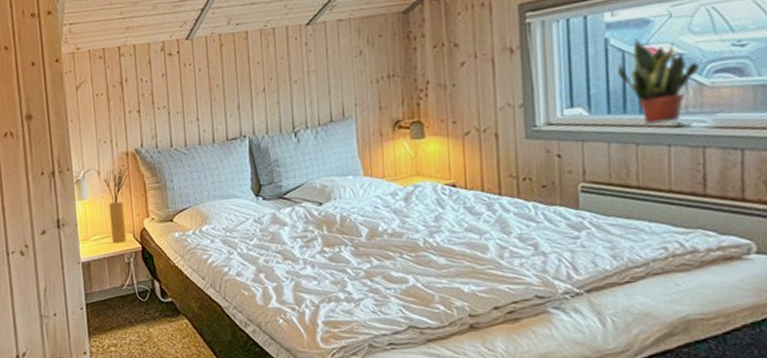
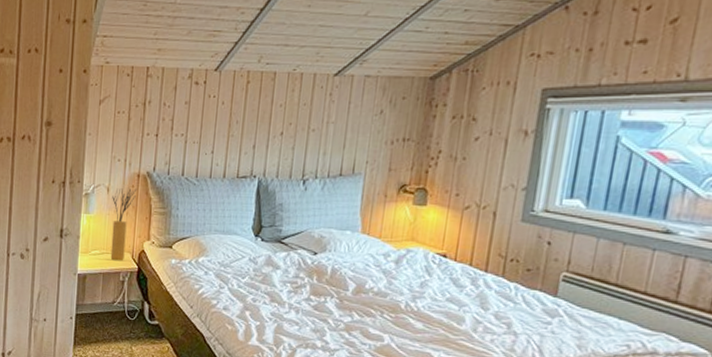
potted plant: present [616,38,701,125] -> none [620,141,703,227]

